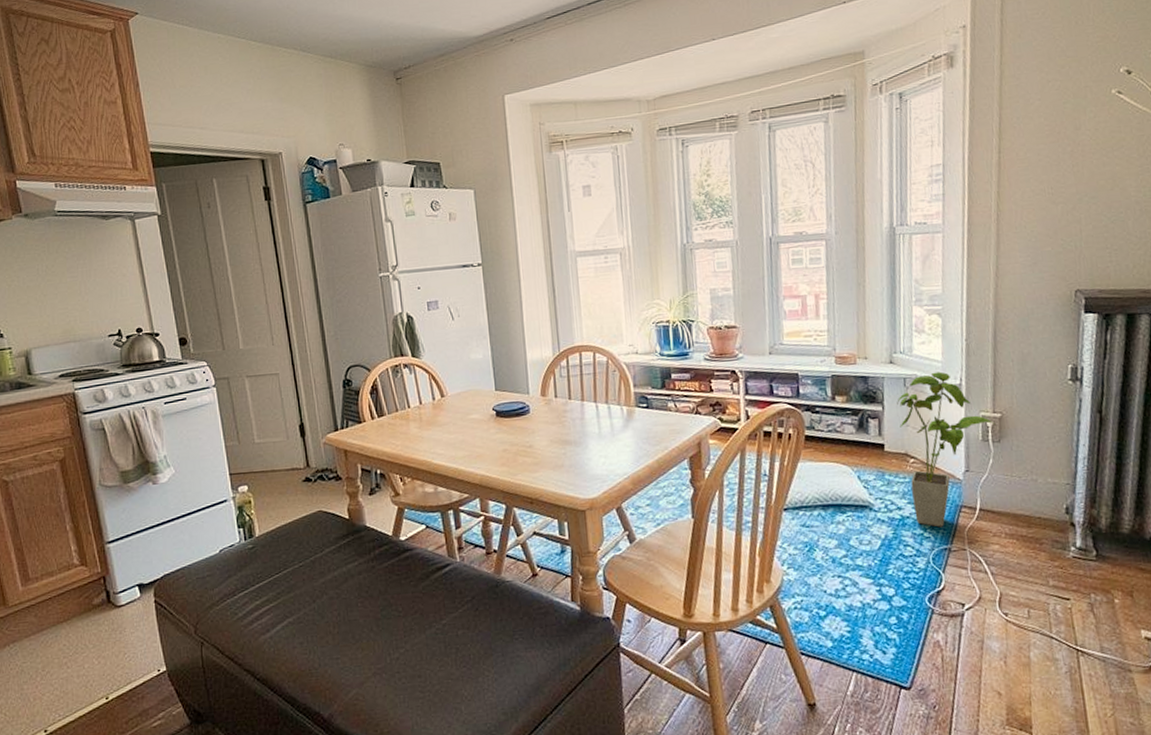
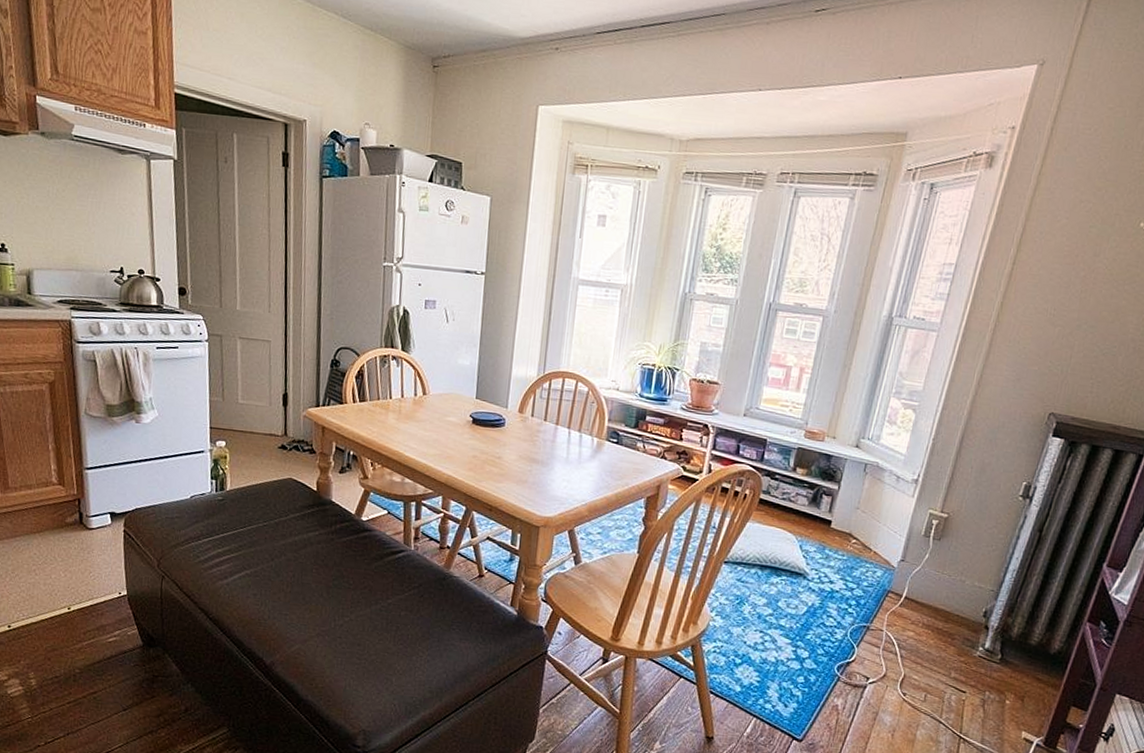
house plant: present [897,371,995,527] -> none [844,463,940,606]

